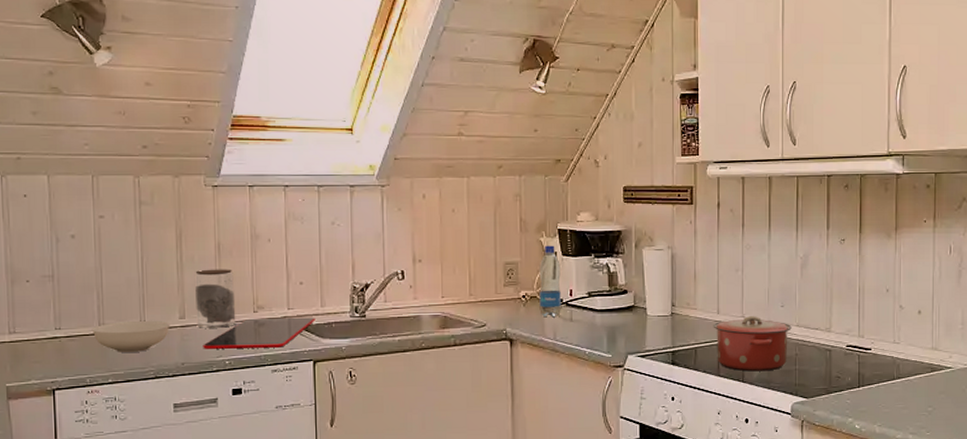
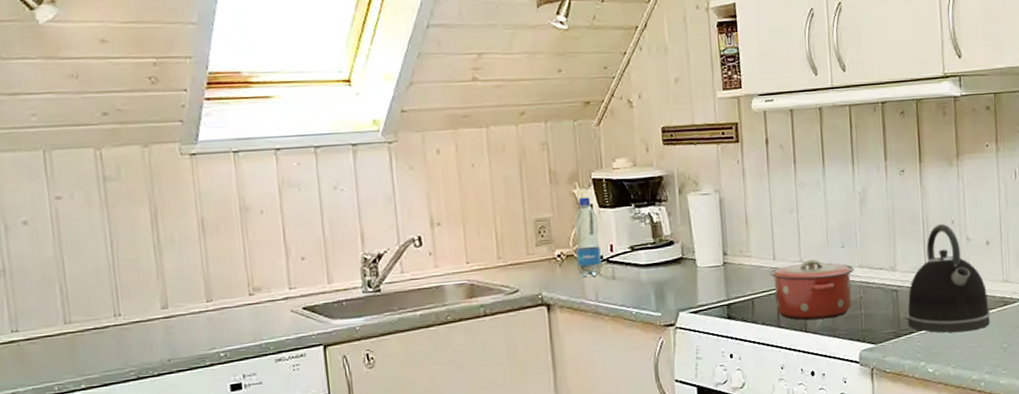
bowl: present [91,320,171,352] -> none [56,313,151,353]
jar: present [194,269,236,328] -> none [175,248,230,318]
cutting board: present [203,317,315,349] -> none [191,296,323,342]
kettle: none [838,292,918,393] -> present [906,224,991,333]

